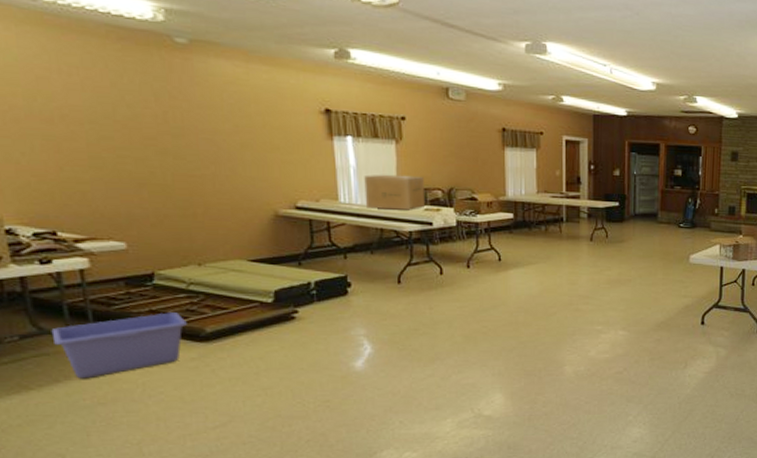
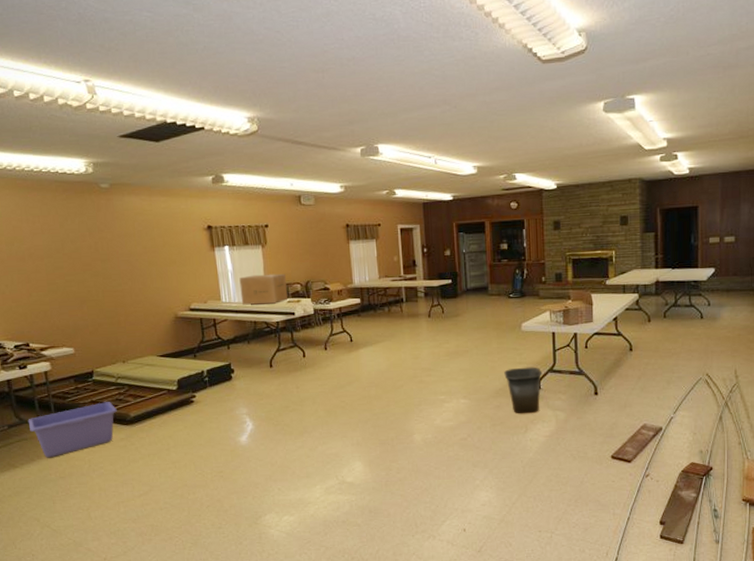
waste bin: none [667,301,707,349] -> present [504,367,543,414]

